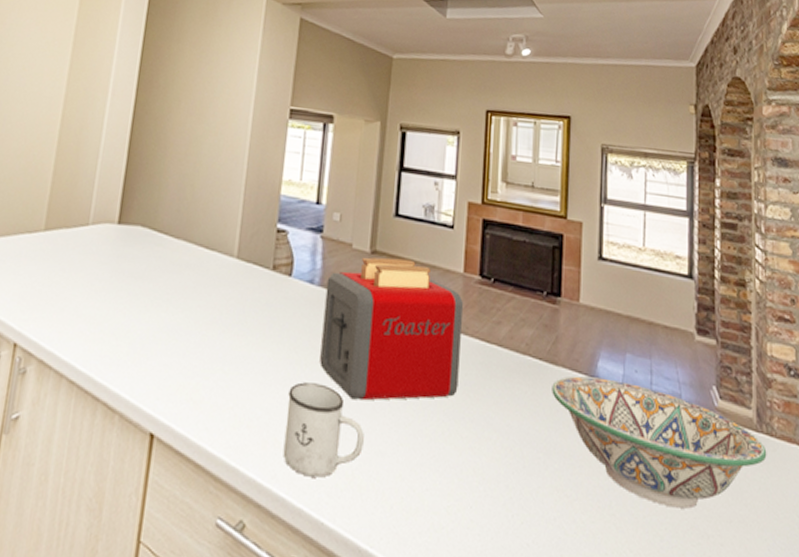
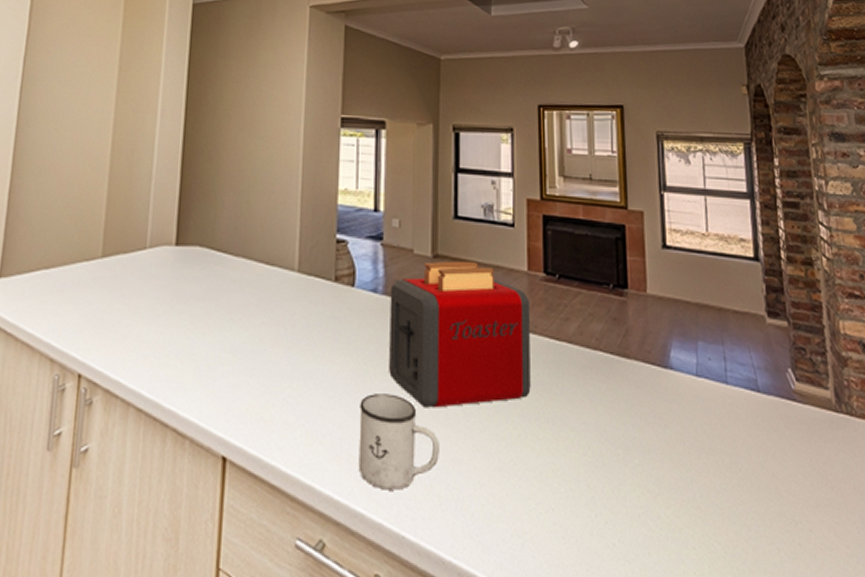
decorative bowl: present [552,376,767,509] -> none [625,368,849,496]

